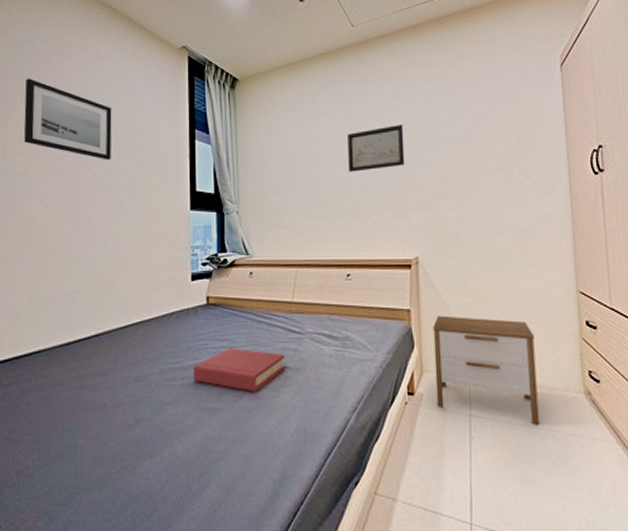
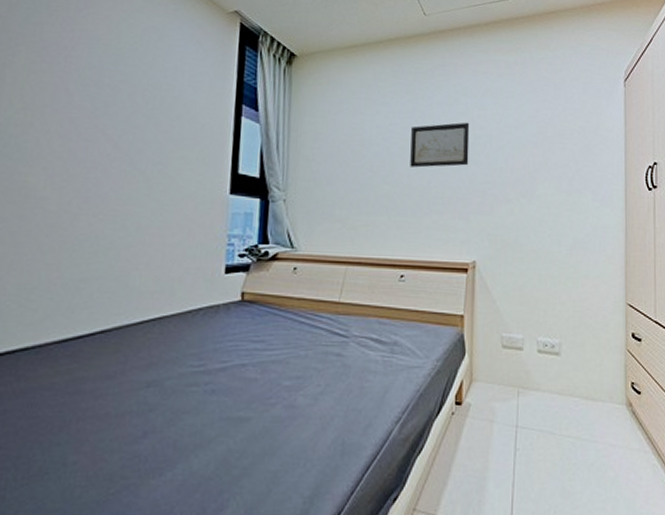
wall art: present [24,78,112,160] -> none [26,23,144,129]
hardback book: present [194,348,285,392] -> none [219,350,327,399]
nightstand: present [433,315,540,425] -> none [484,323,584,436]

